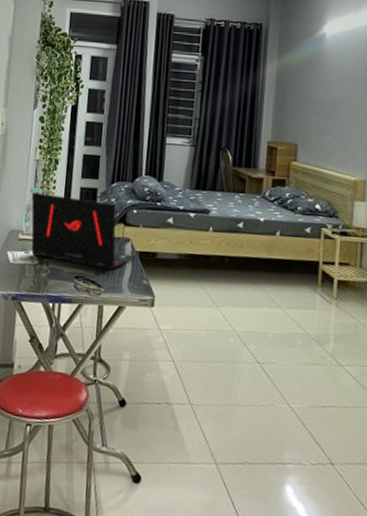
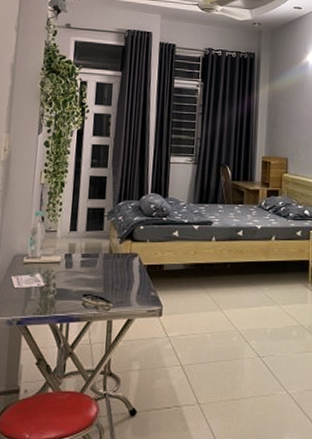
laptop: present [31,192,137,270] -> none [36,216,144,285]

